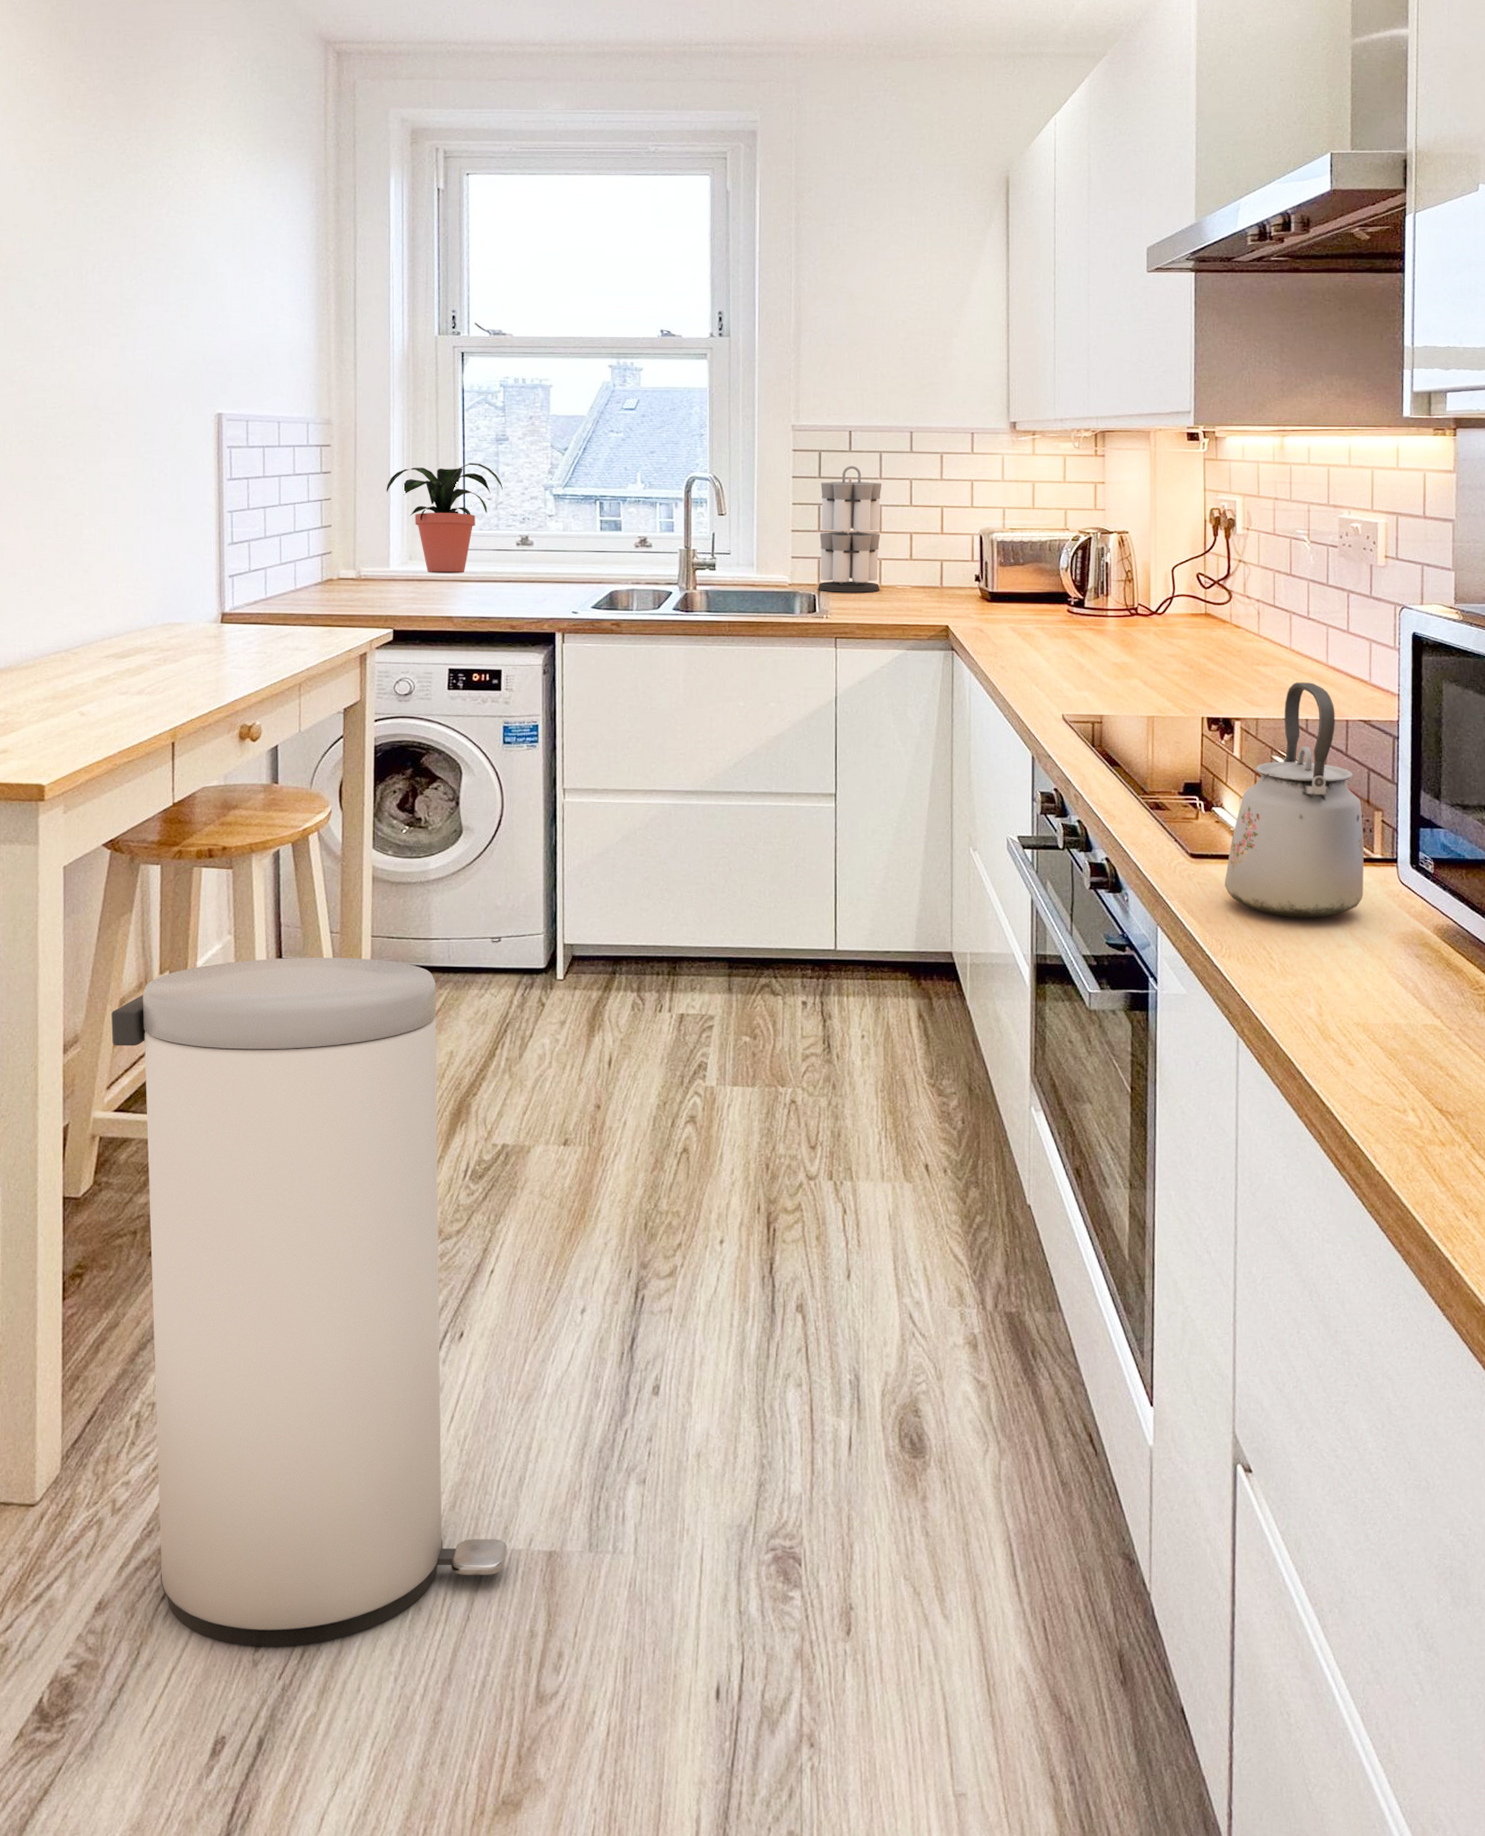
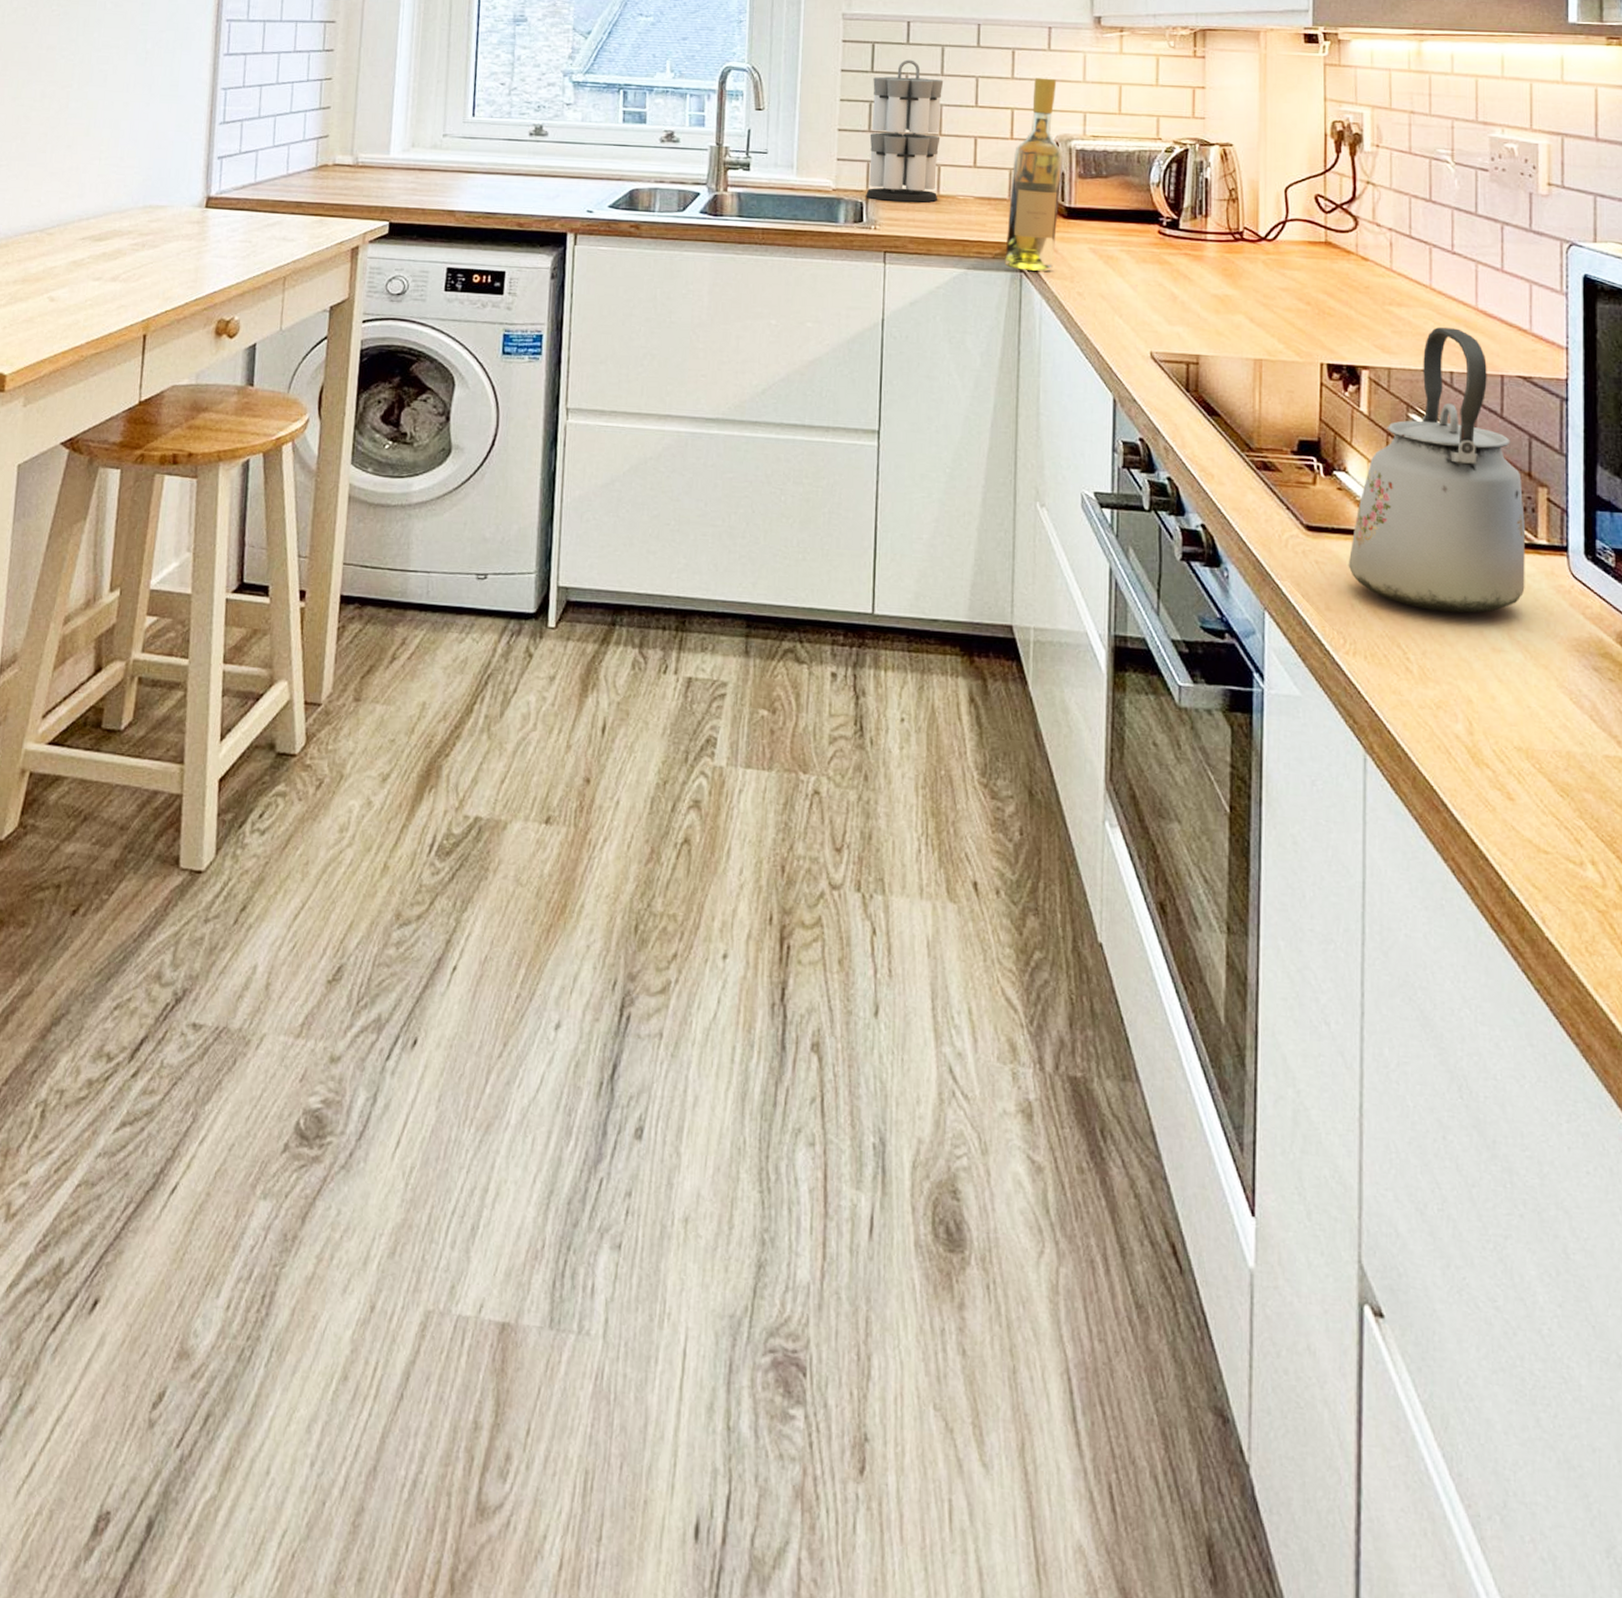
pedal bin: present [111,957,508,1647] -> none [52,581,453,1408]
potted plant: present [386,462,503,574] -> none [391,44,518,164]
bottle: none [938,478,986,649] -> present [1004,78,1063,271]

